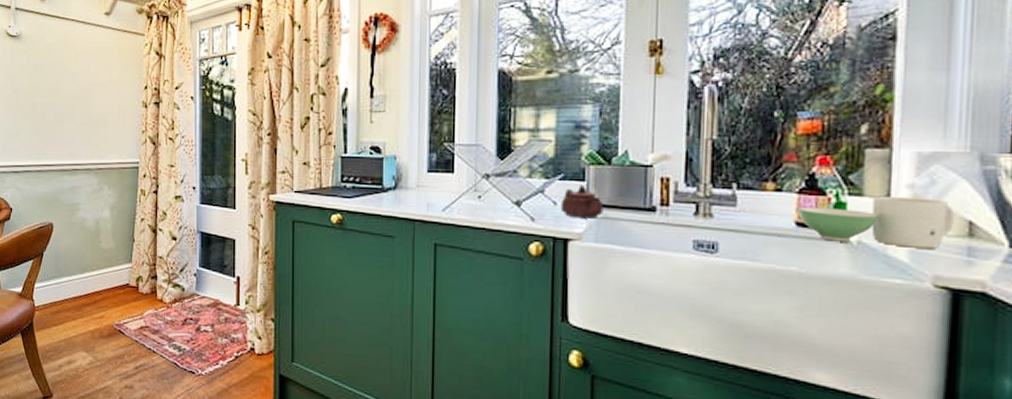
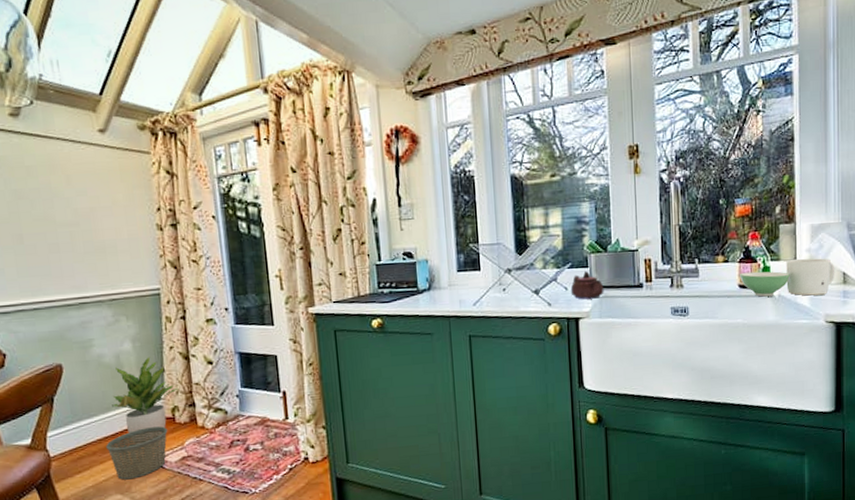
basket: none [79,292,131,340] -> present [106,426,168,480]
potted plant: none [88,226,144,307] -> present [112,356,178,444]

